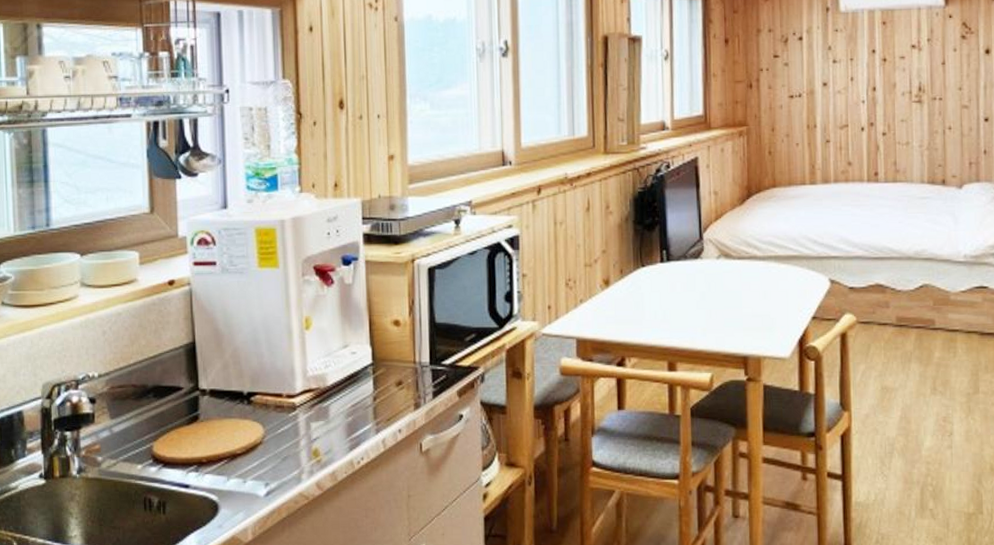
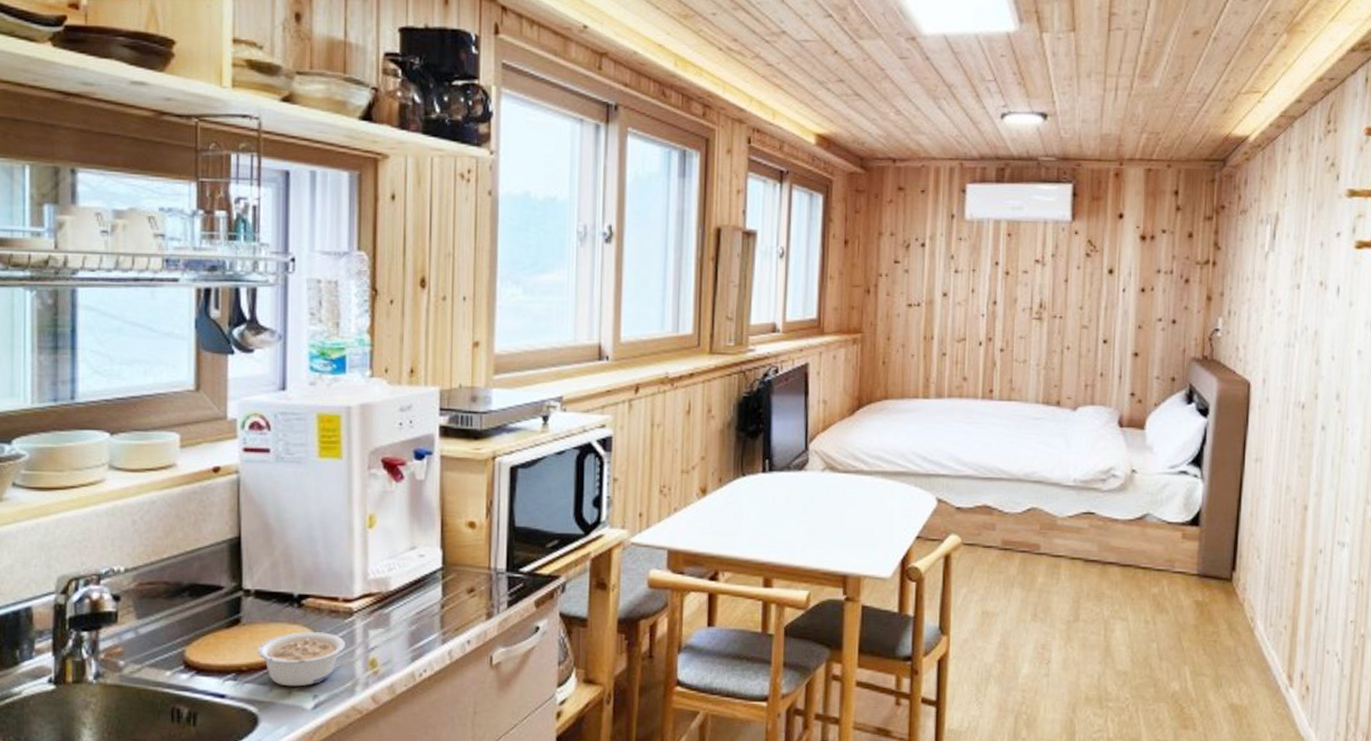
legume: none [214,426,291,476] -> present [257,632,345,687]

